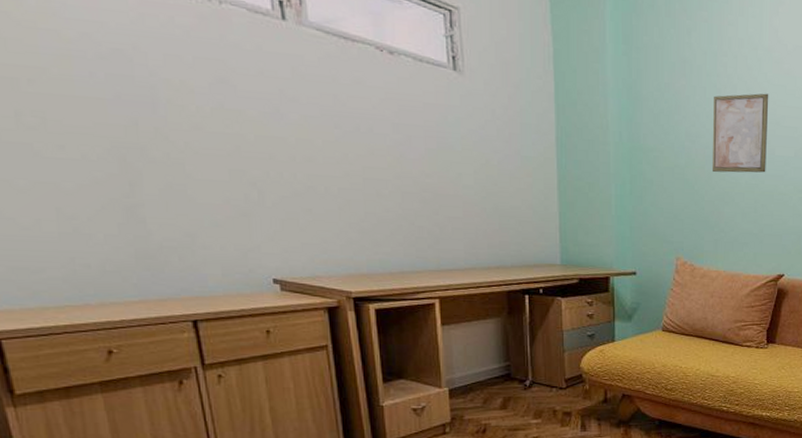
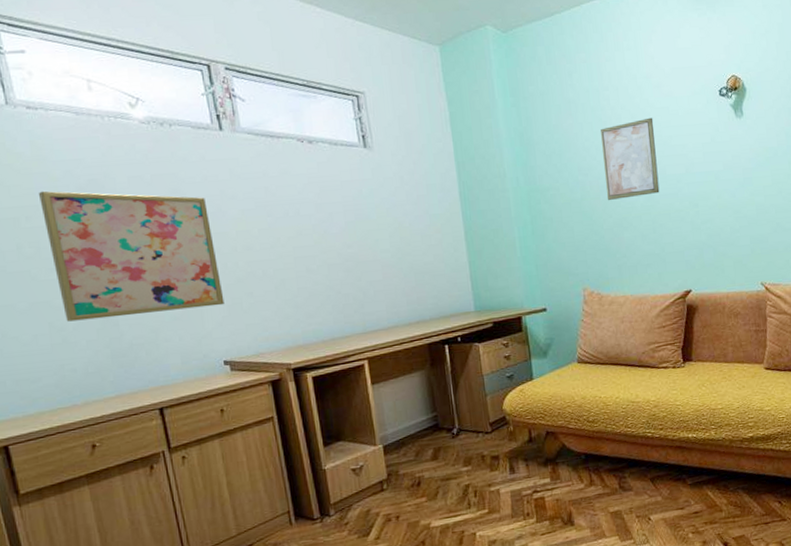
wall art: none [44,51,278,218] -> present [38,191,225,322]

